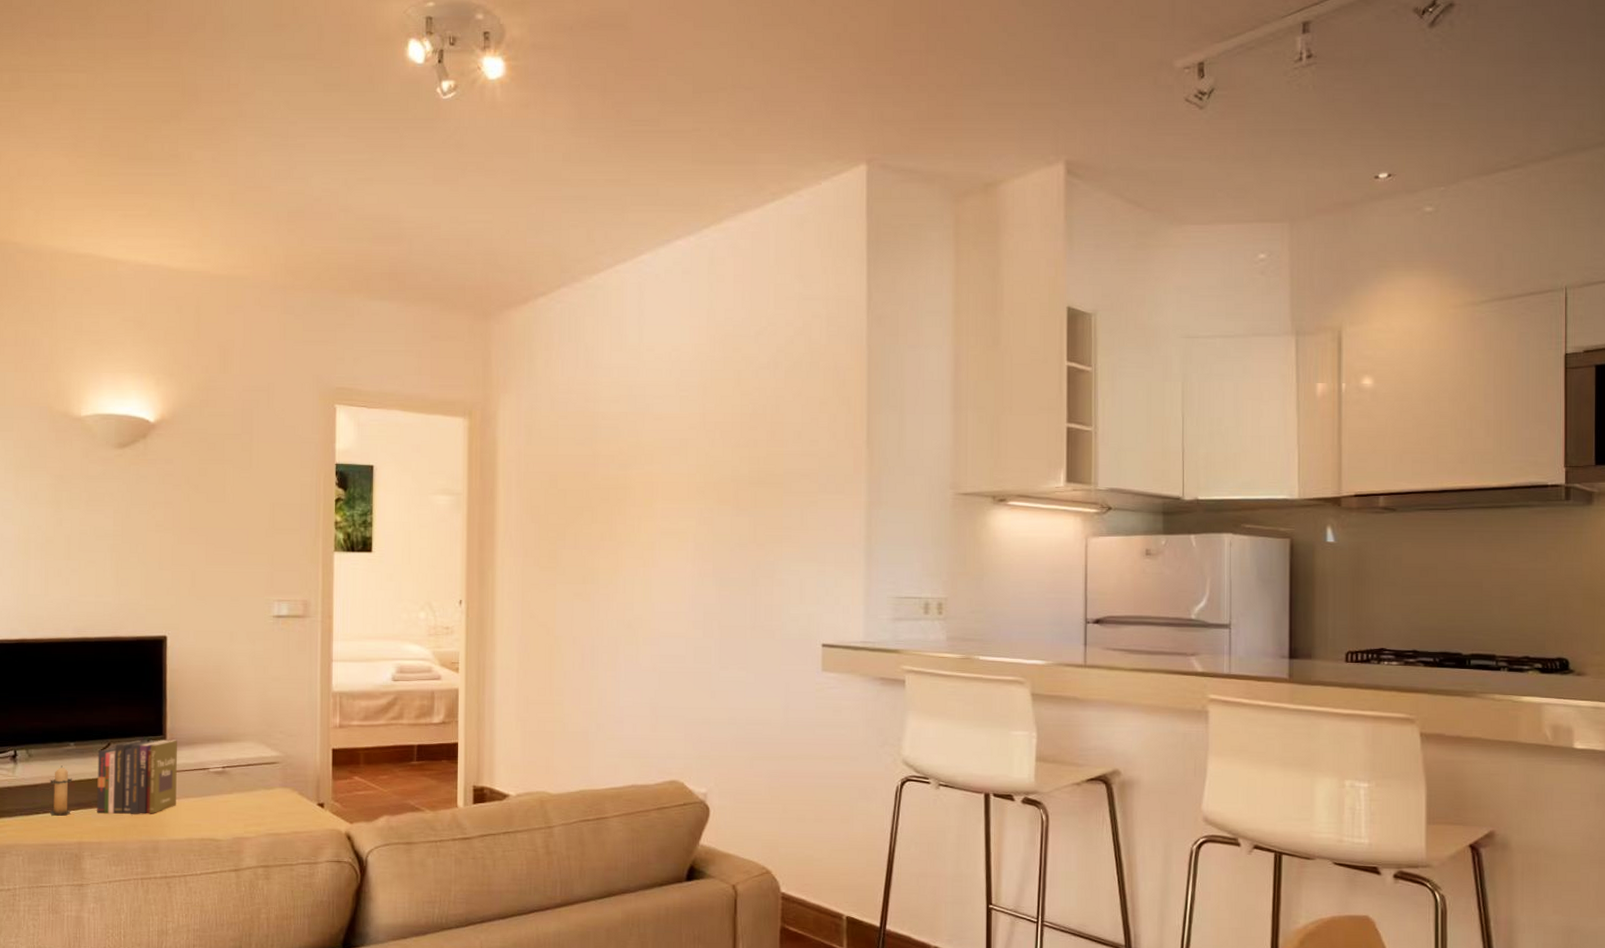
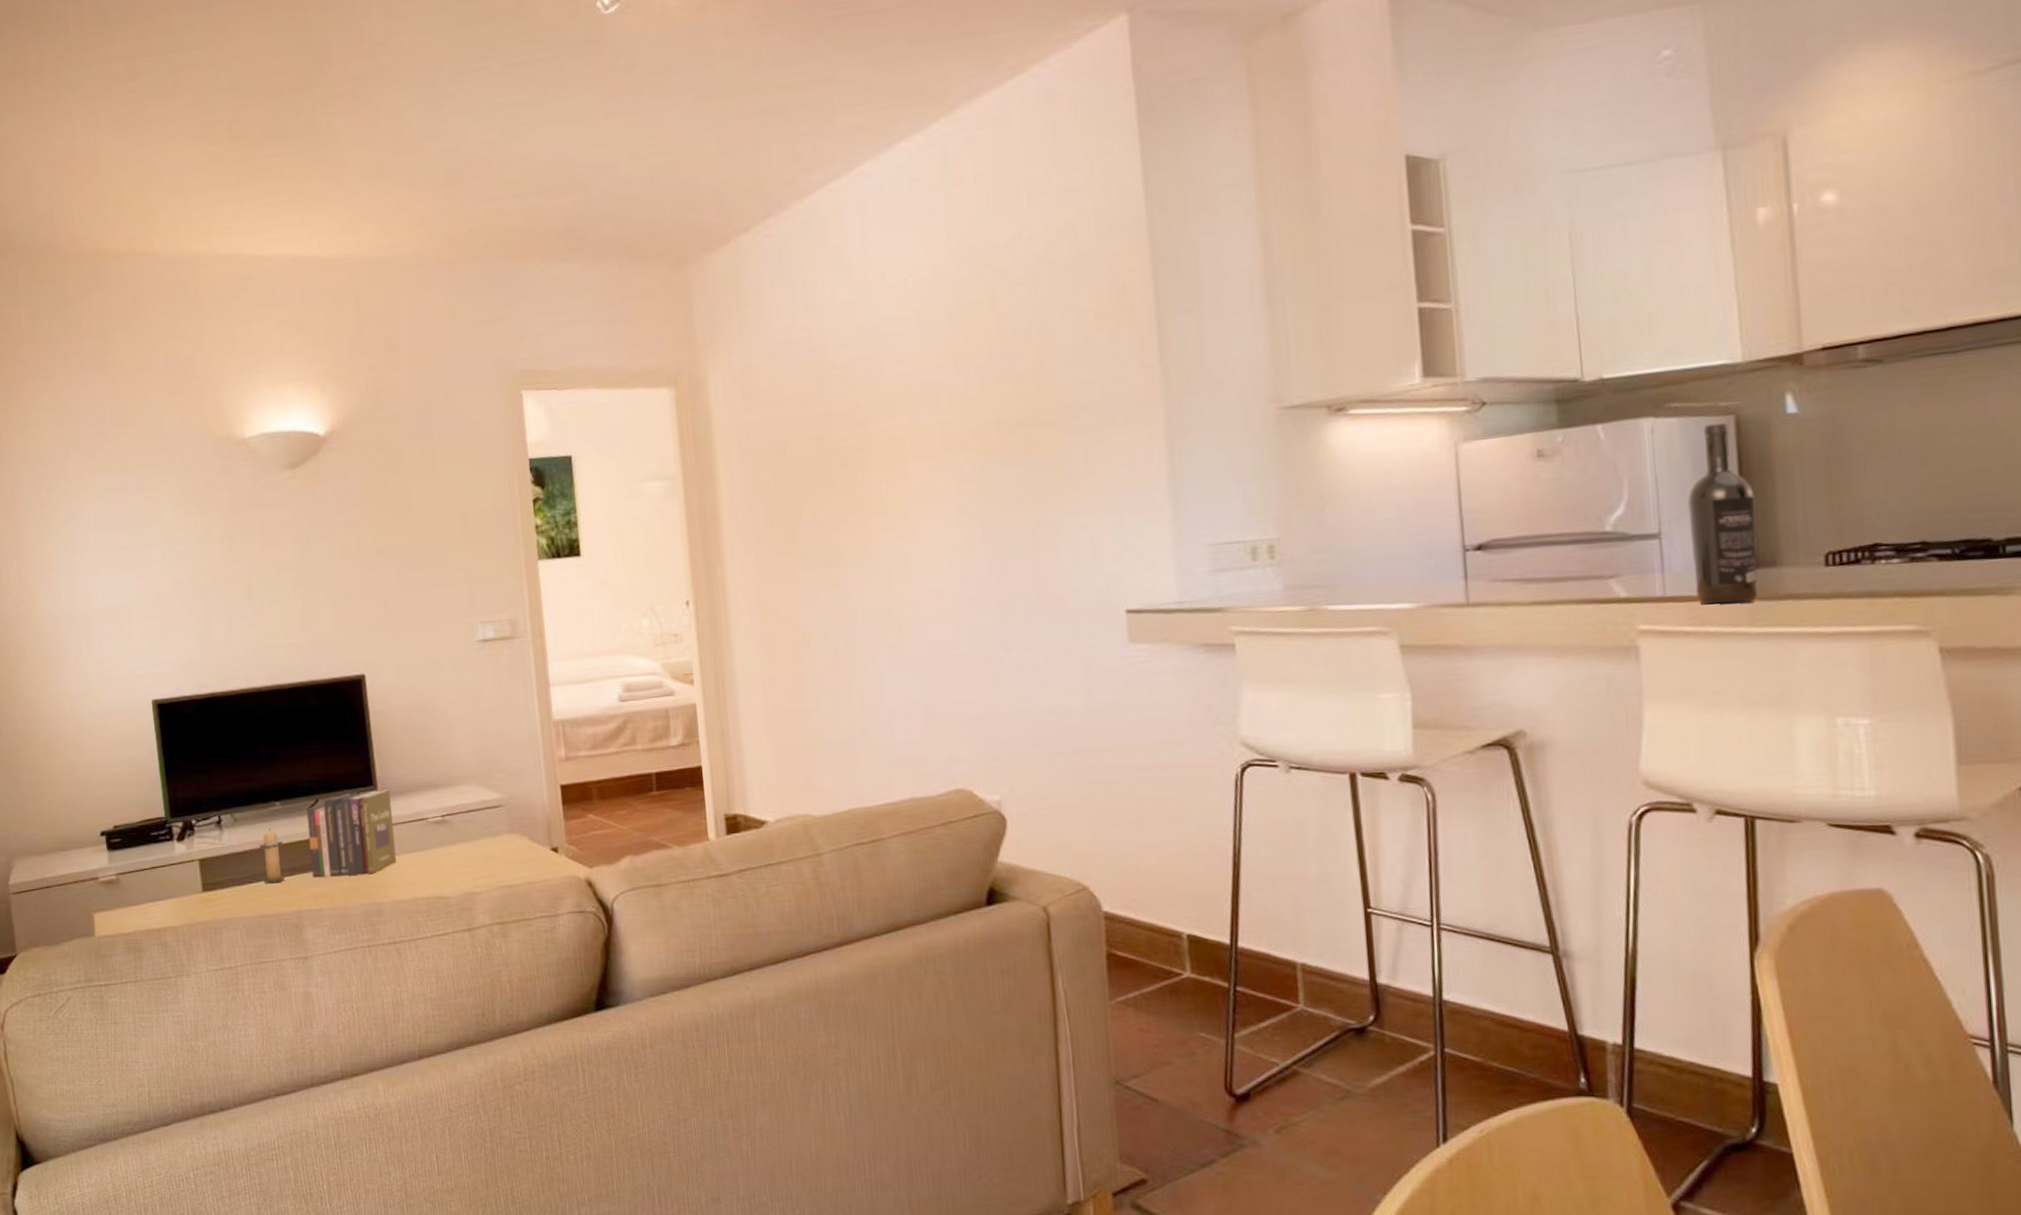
wine bottle: none [1251,544,1300,684] -> present [1687,423,1758,604]

